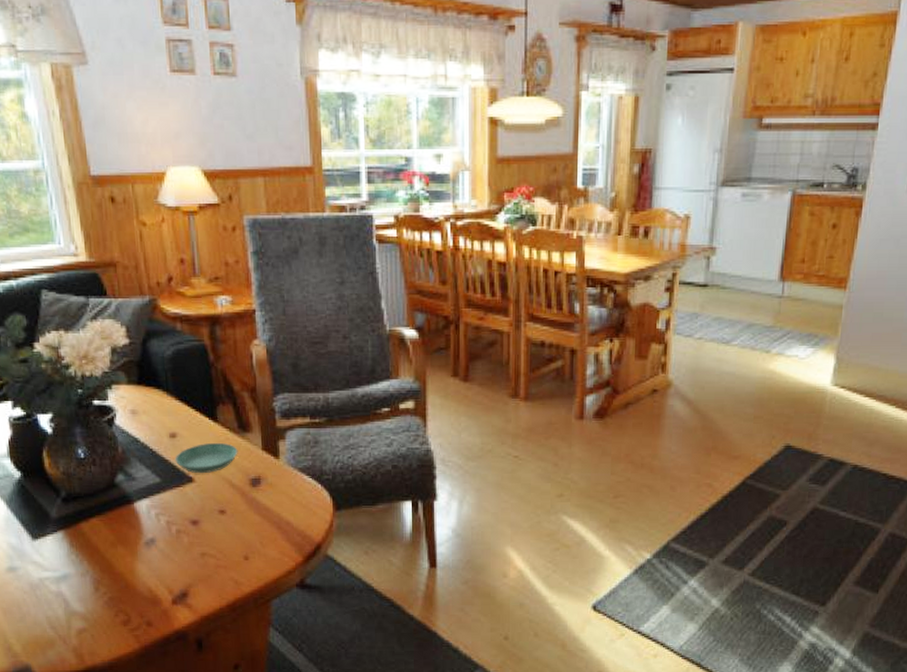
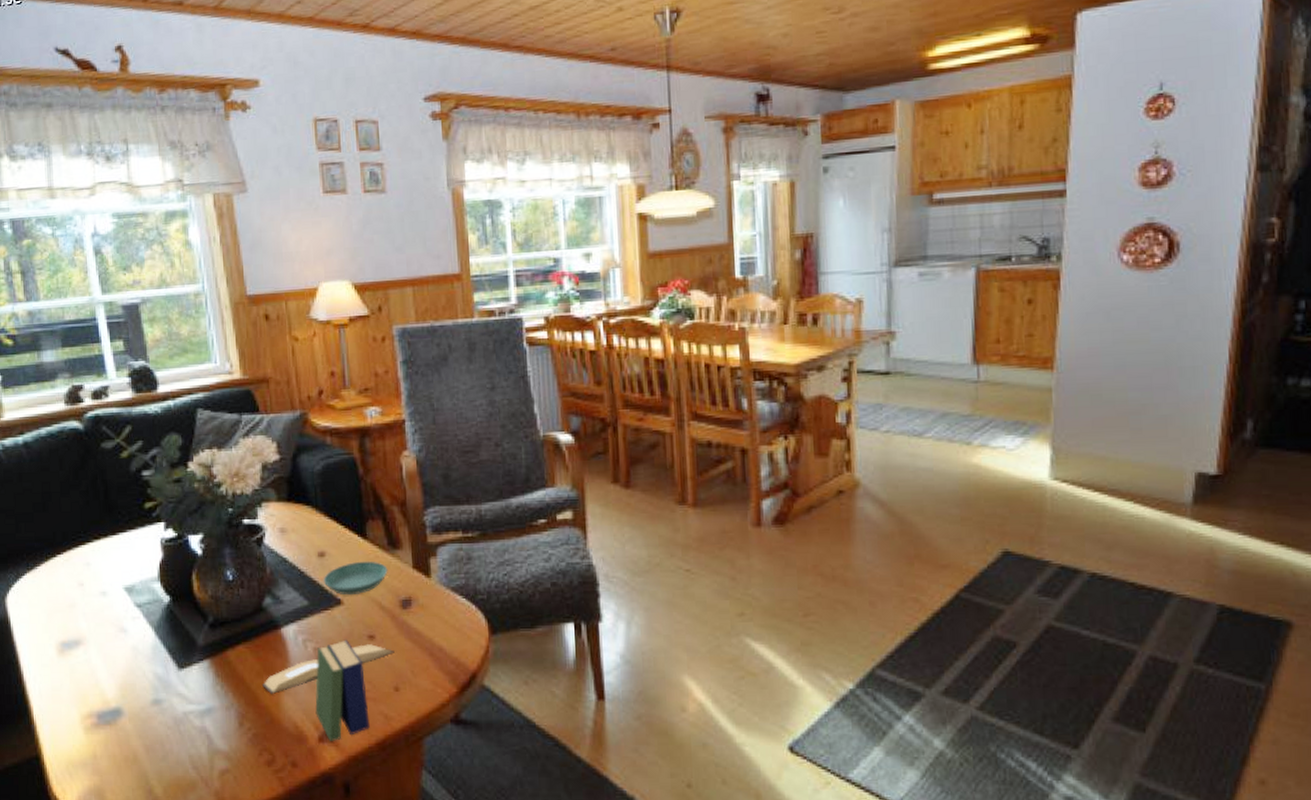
book: none [117,514,244,603] -> present [262,639,395,741]

